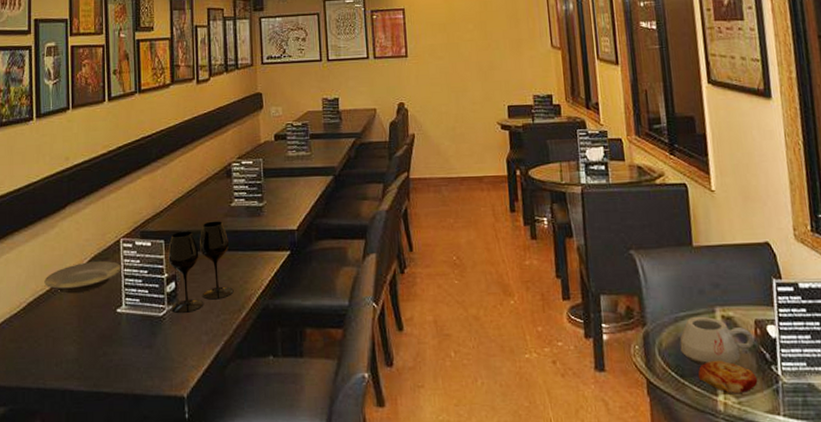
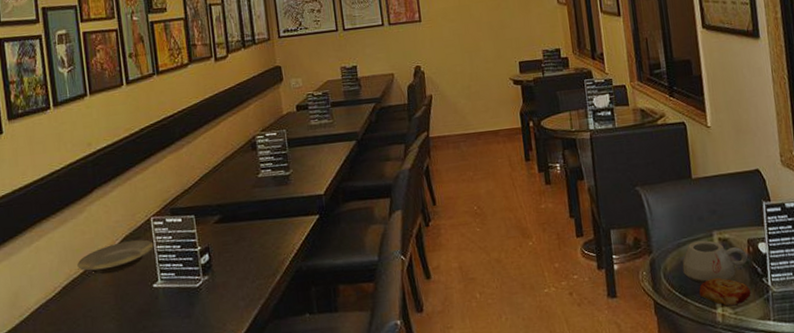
wine glass: present [168,221,234,313] -> none [199,192,267,283]

